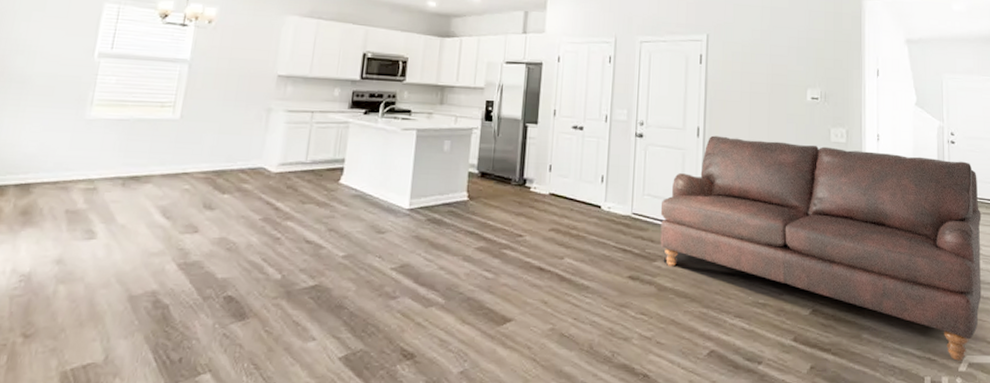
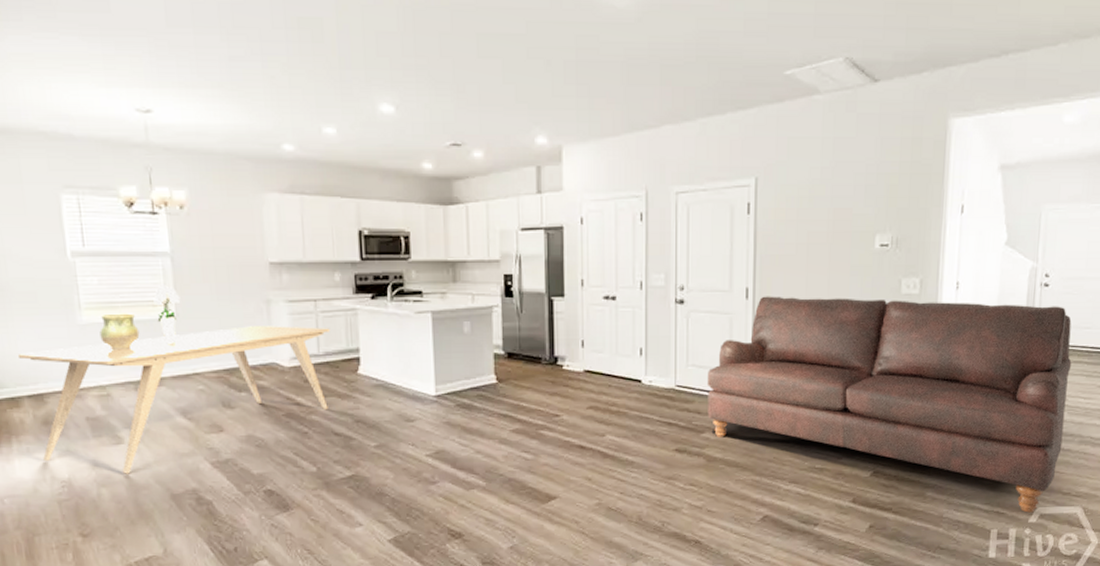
dining table: none [9,131,321,271] -> present [17,326,331,474]
ceramic jug: none [102,111,142,147] -> present [100,313,140,351]
bouquet: none [161,88,189,143] -> present [152,285,181,344]

